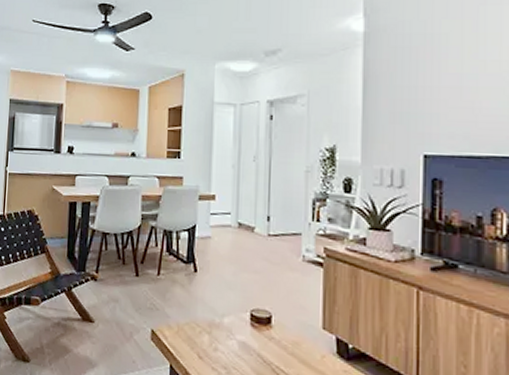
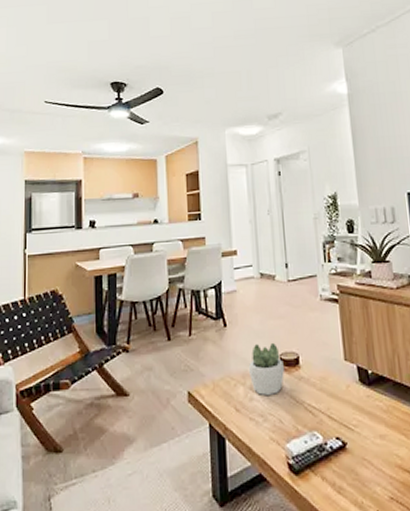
succulent plant: none [215,295,255,350] -> present [248,342,285,395]

